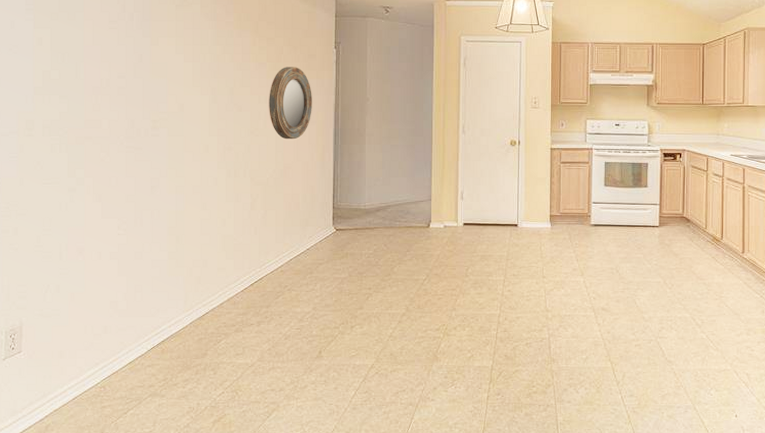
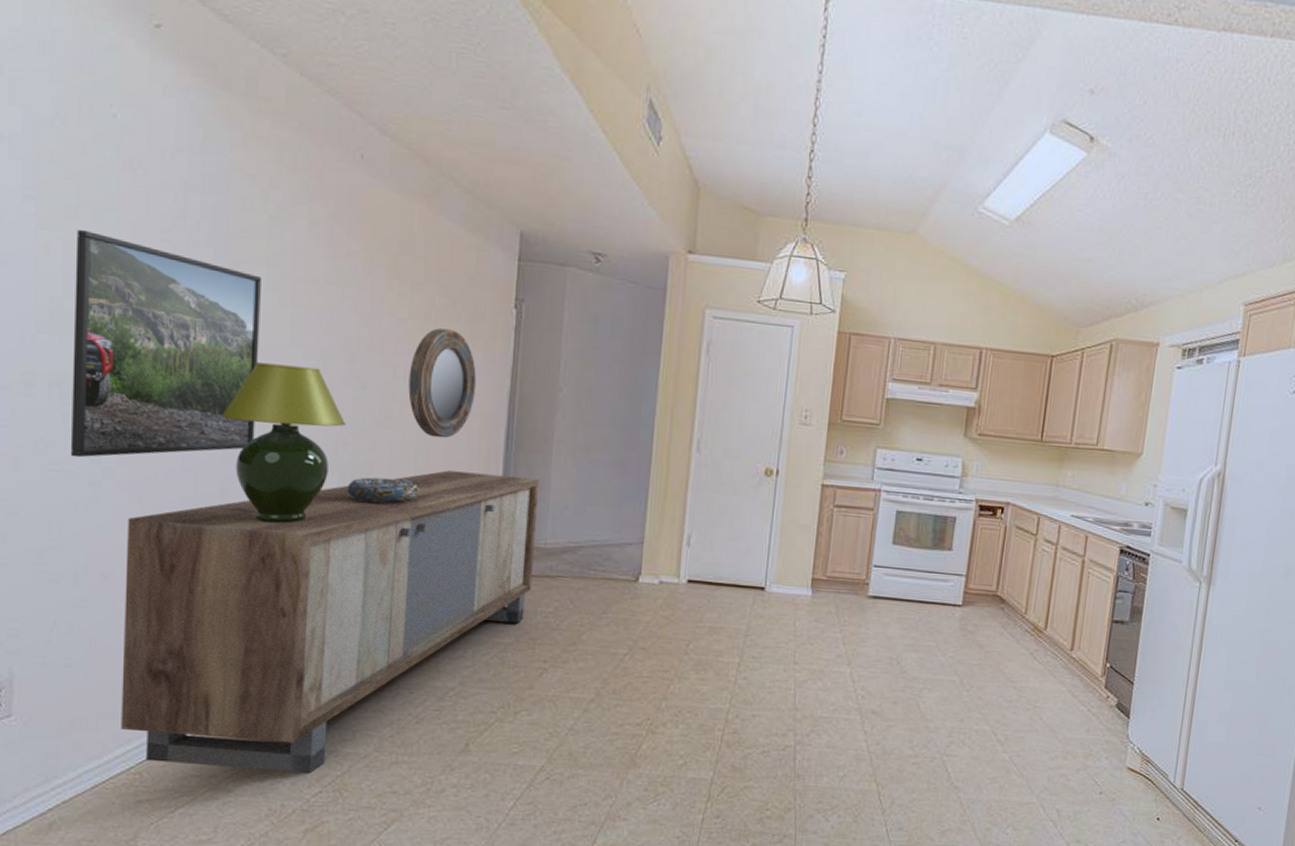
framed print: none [56,27,172,174] -> present [70,230,261,458]
sideboard: none [91,161,359,380] -> present [121,470,540,774]
table lamp: none [150,100,230,206] -> present [221,362,346,524]
decorative bowl: none [232,169,279,188] -> present [346,477,420,504]

